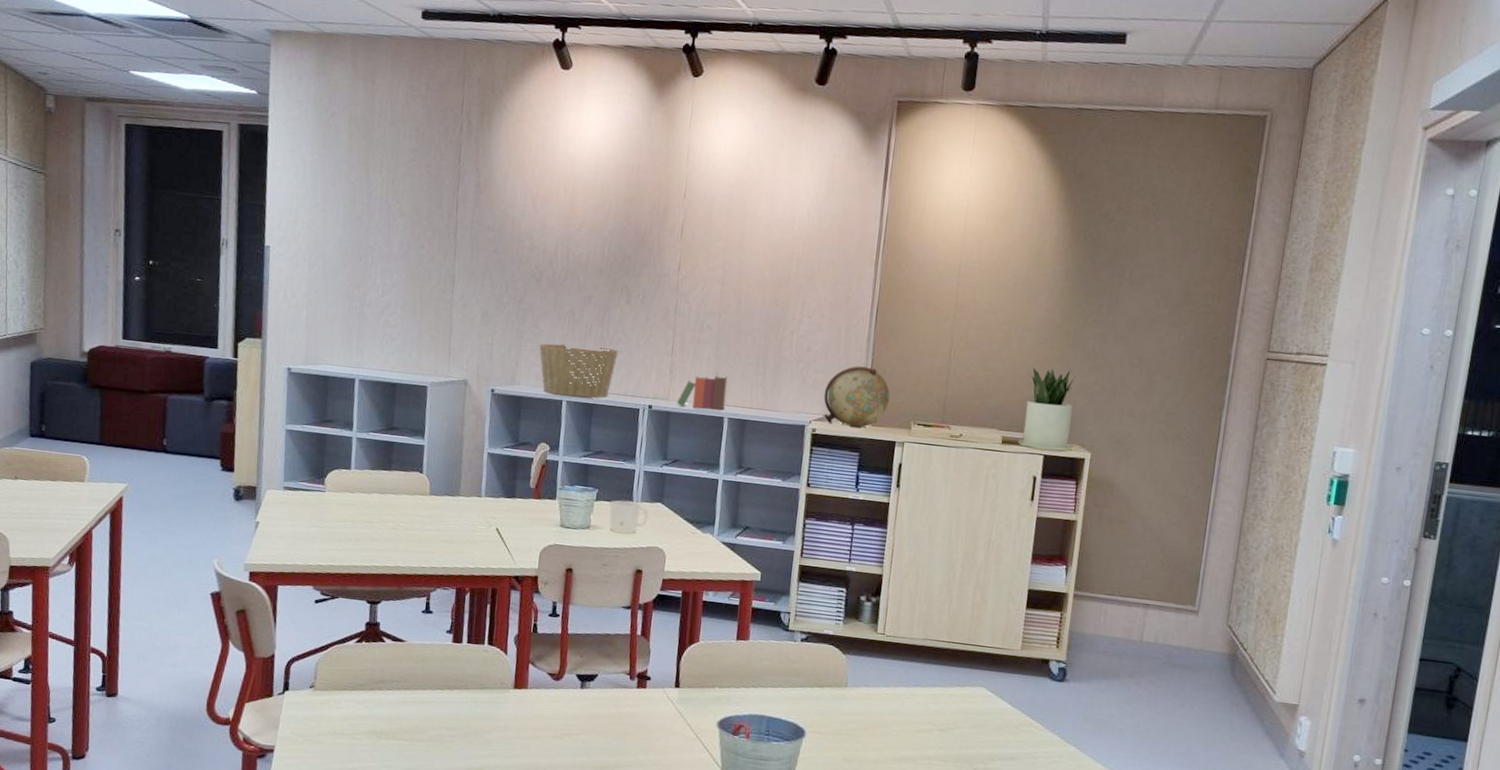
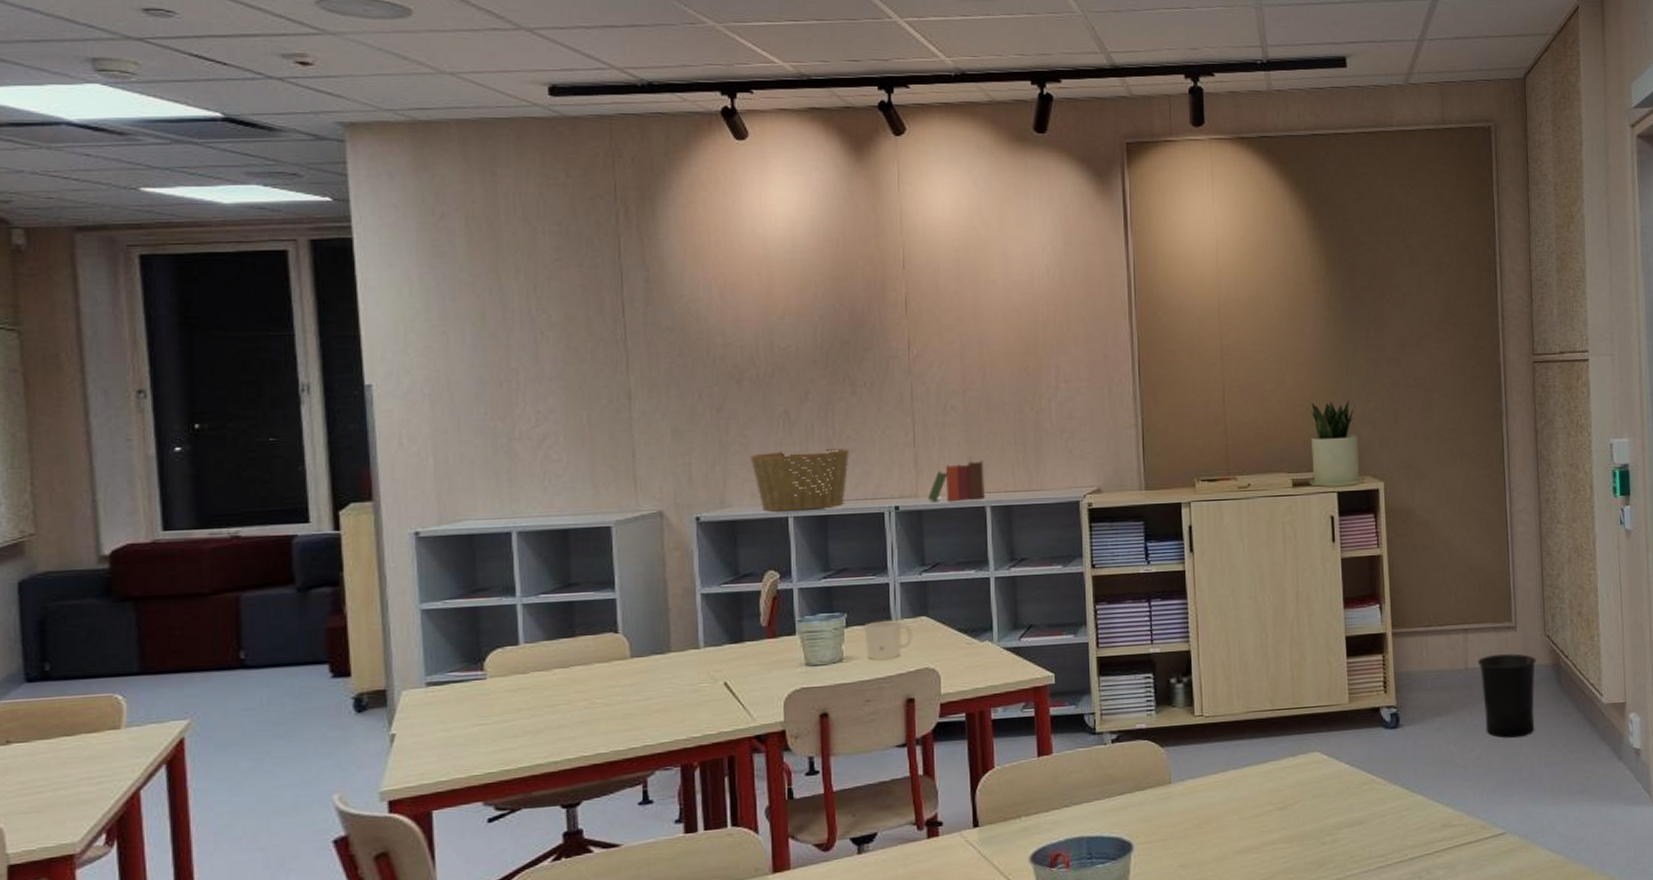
globe: present [823,366,890,428] -> none [1095,427,1168,495]
waste bin: none [1149,633,1214,715] -> present [1477,653,1536,738]

